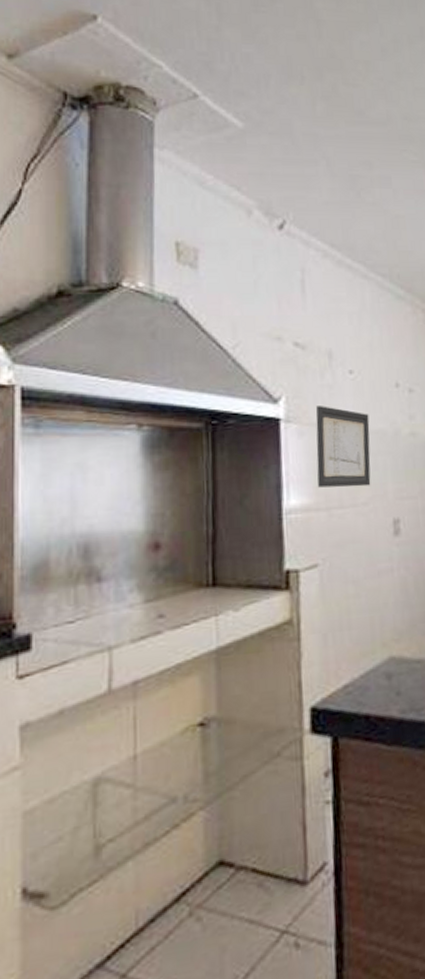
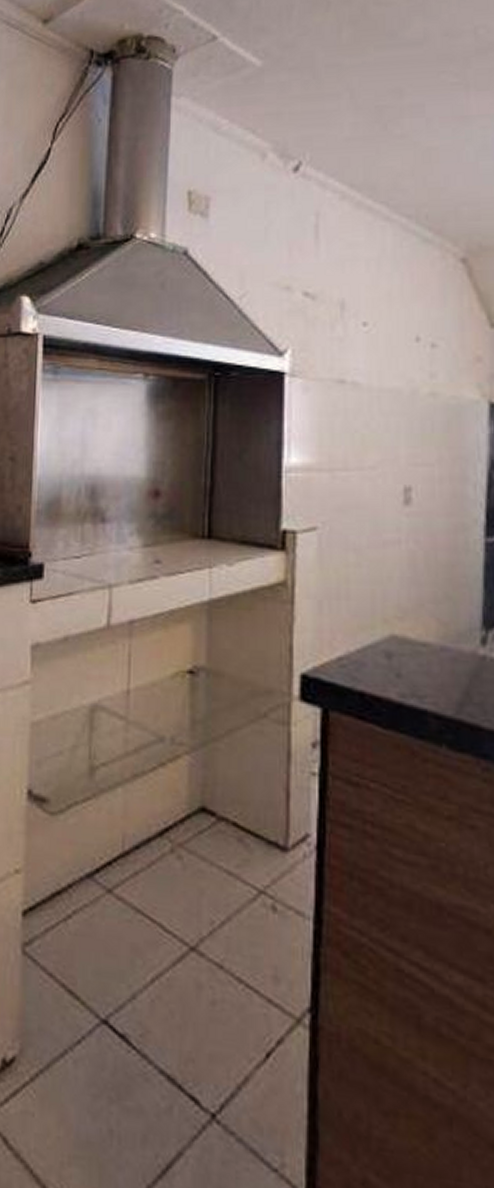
wall art: present [315,406,371,488] -> none [321,360,383,449]

